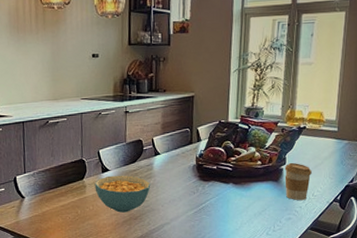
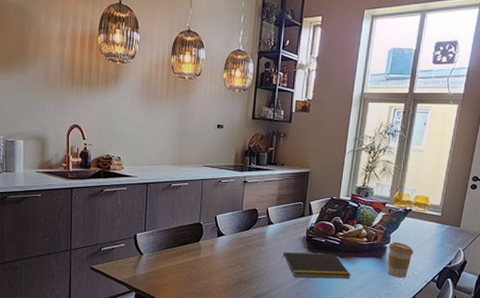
cereal bowl: present [94,175,151,213] -> none [209,240,262,276]
notepad: none [171,180,248,209] -> present [281,252,352,279]

